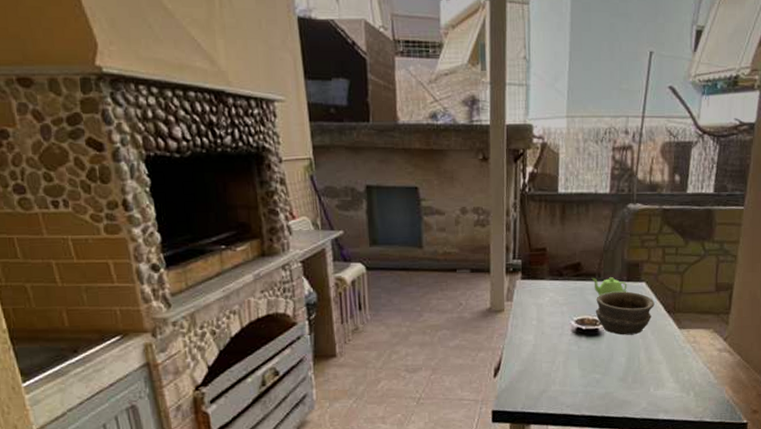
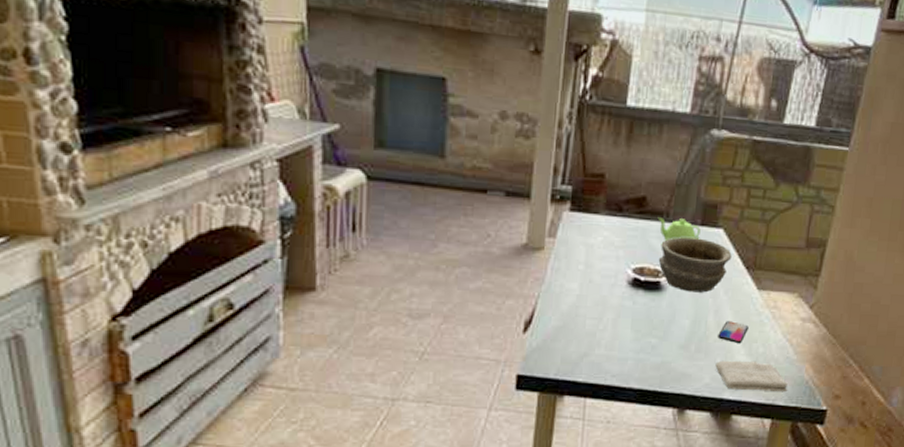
smartphone: none [650,356,674,374] -> present [718,321,749,344]
washcloth: none [650,386,712,411] -> present [715,360,788,393]

